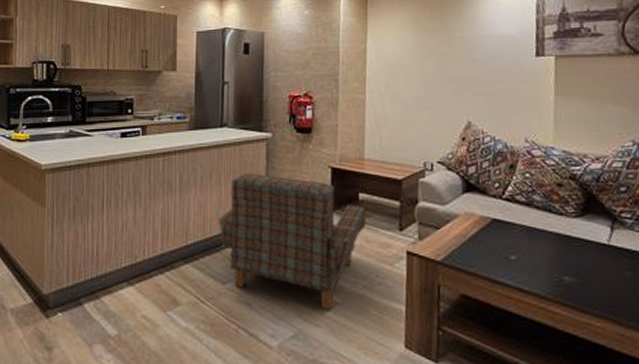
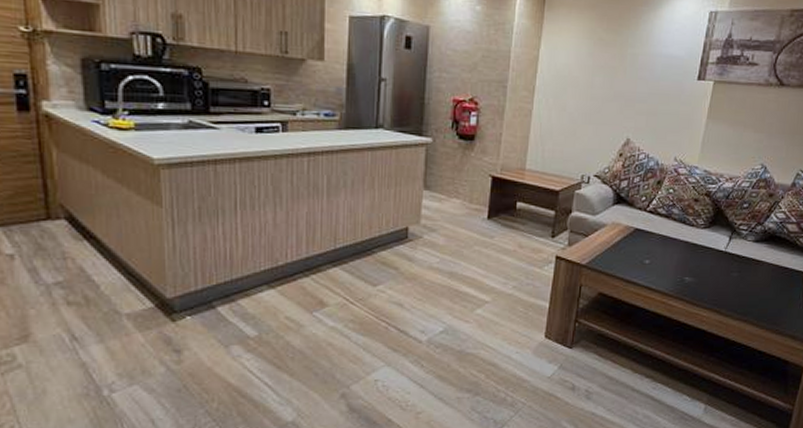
armchair: present [218,172,366,311] -> none [370,178,522,309]

